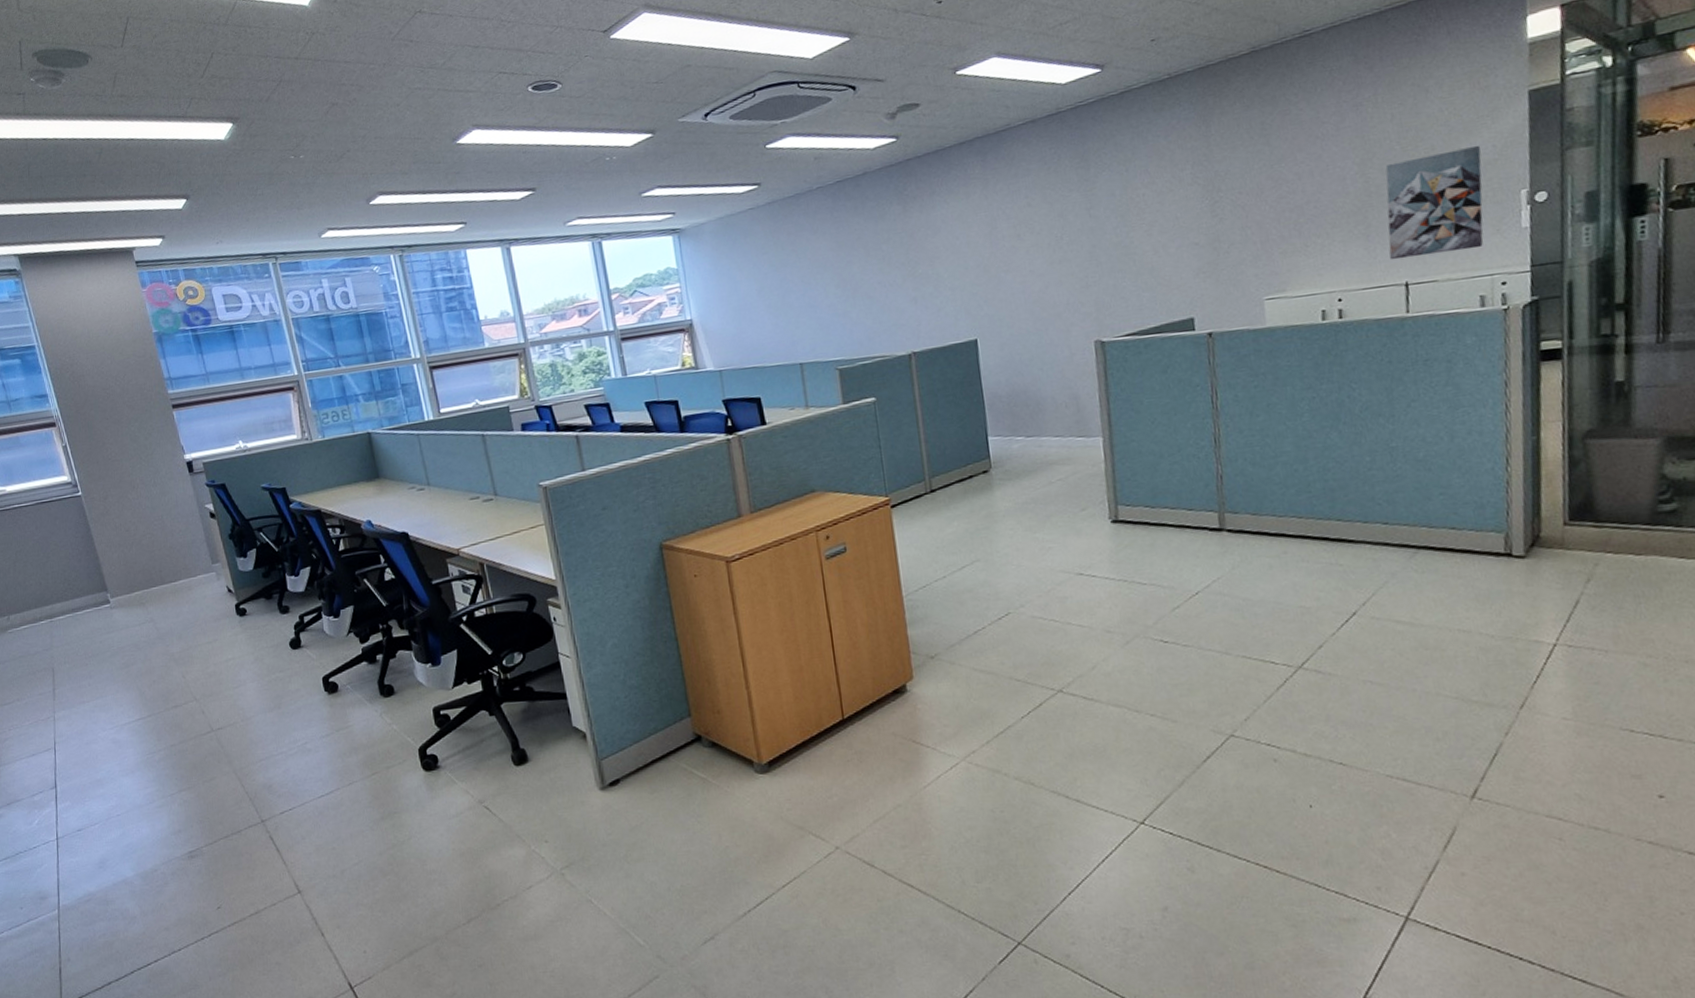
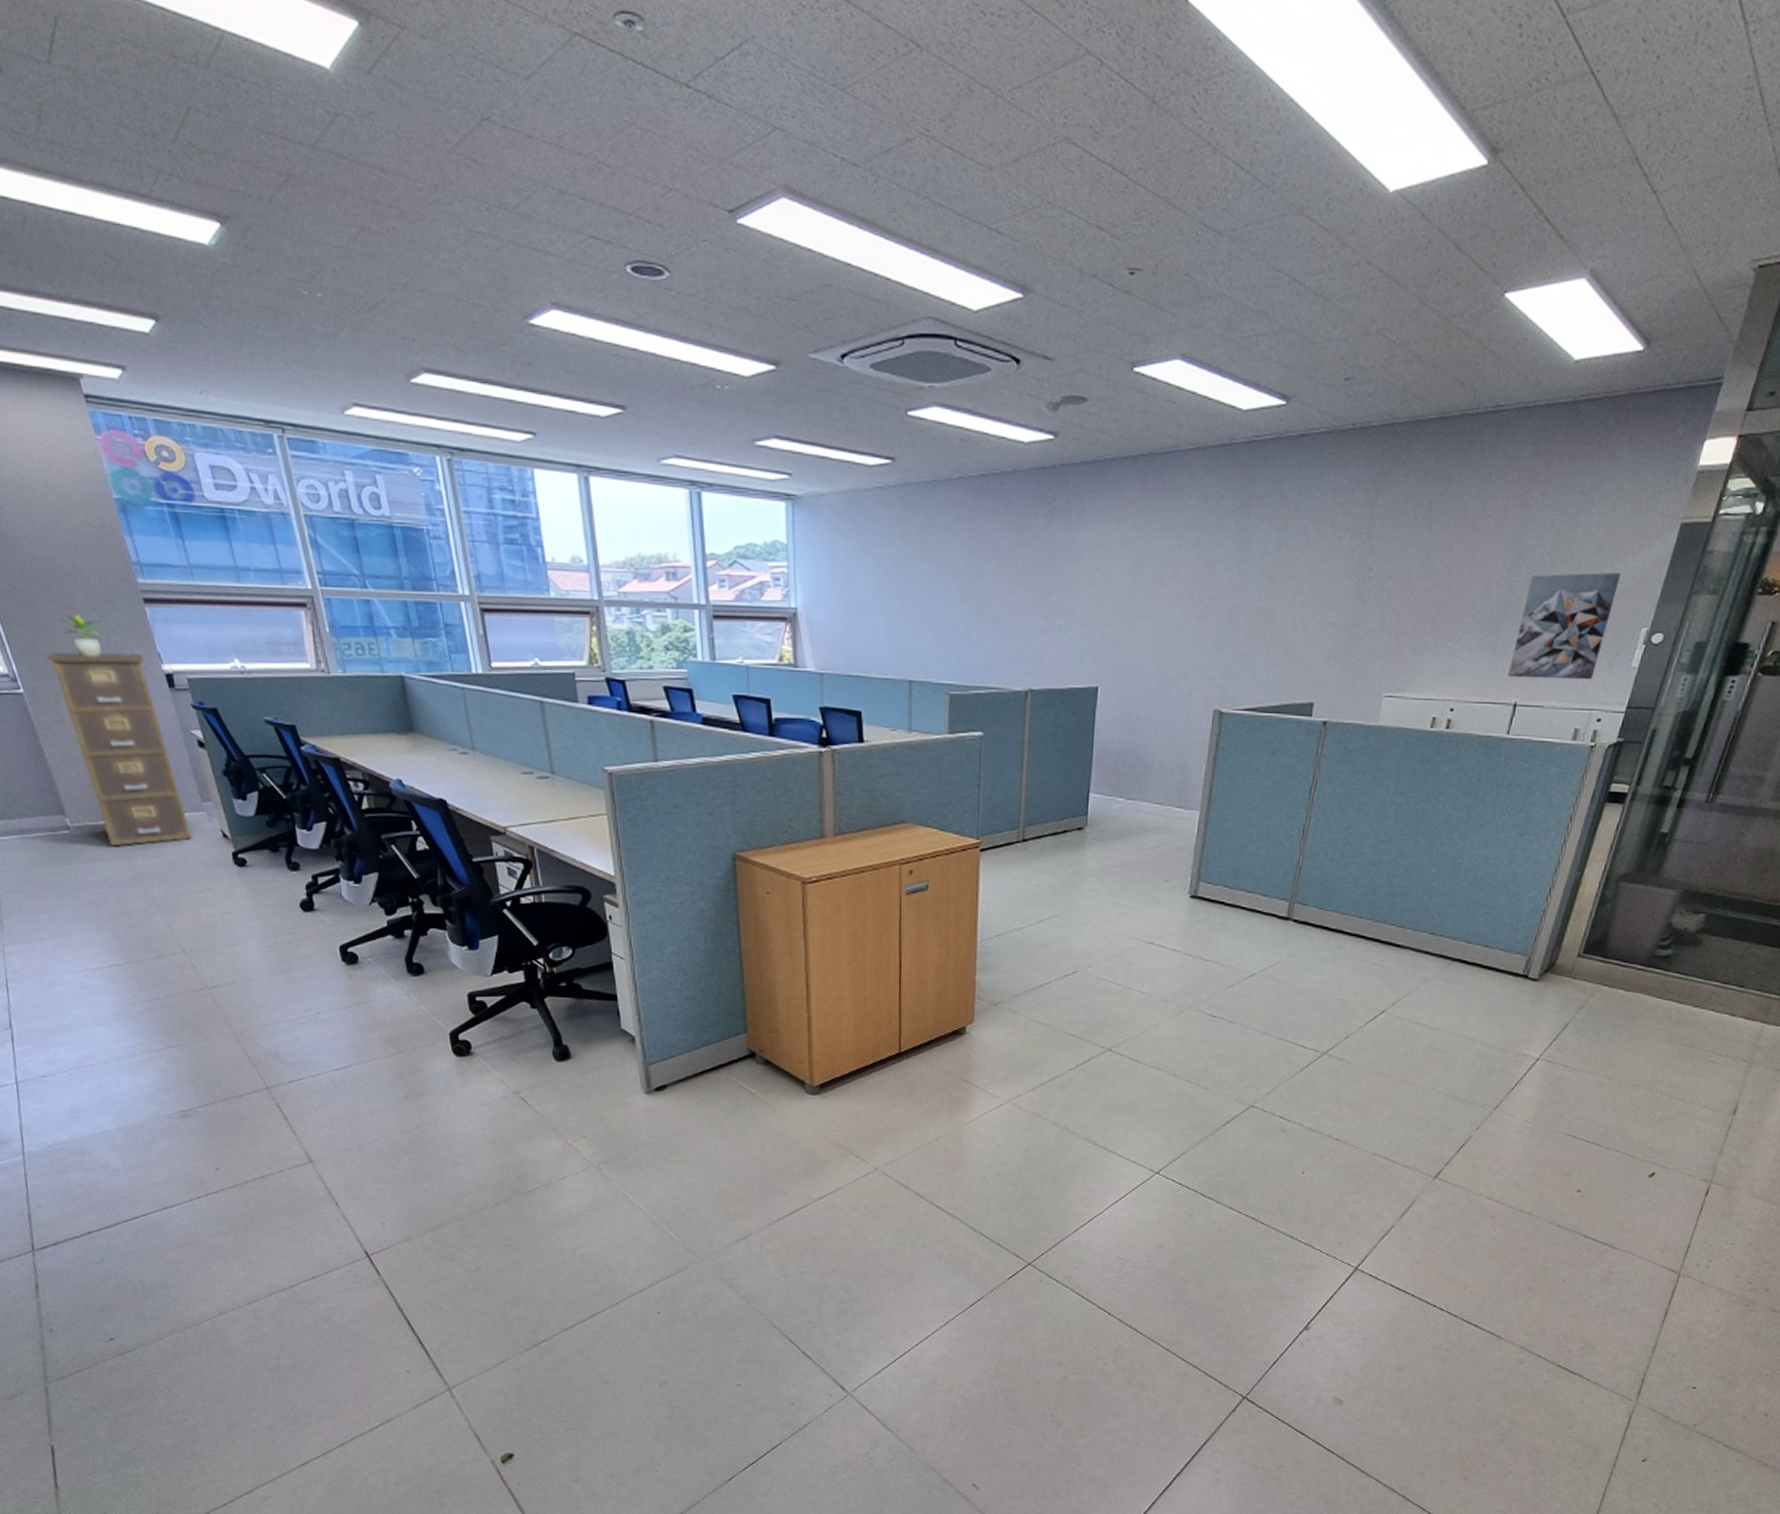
filing cabinet: none [99,449,204,613] -> present [45,653,192,847]
potted plant: none [108,425,140,459] -> present [56,613,101,657]

